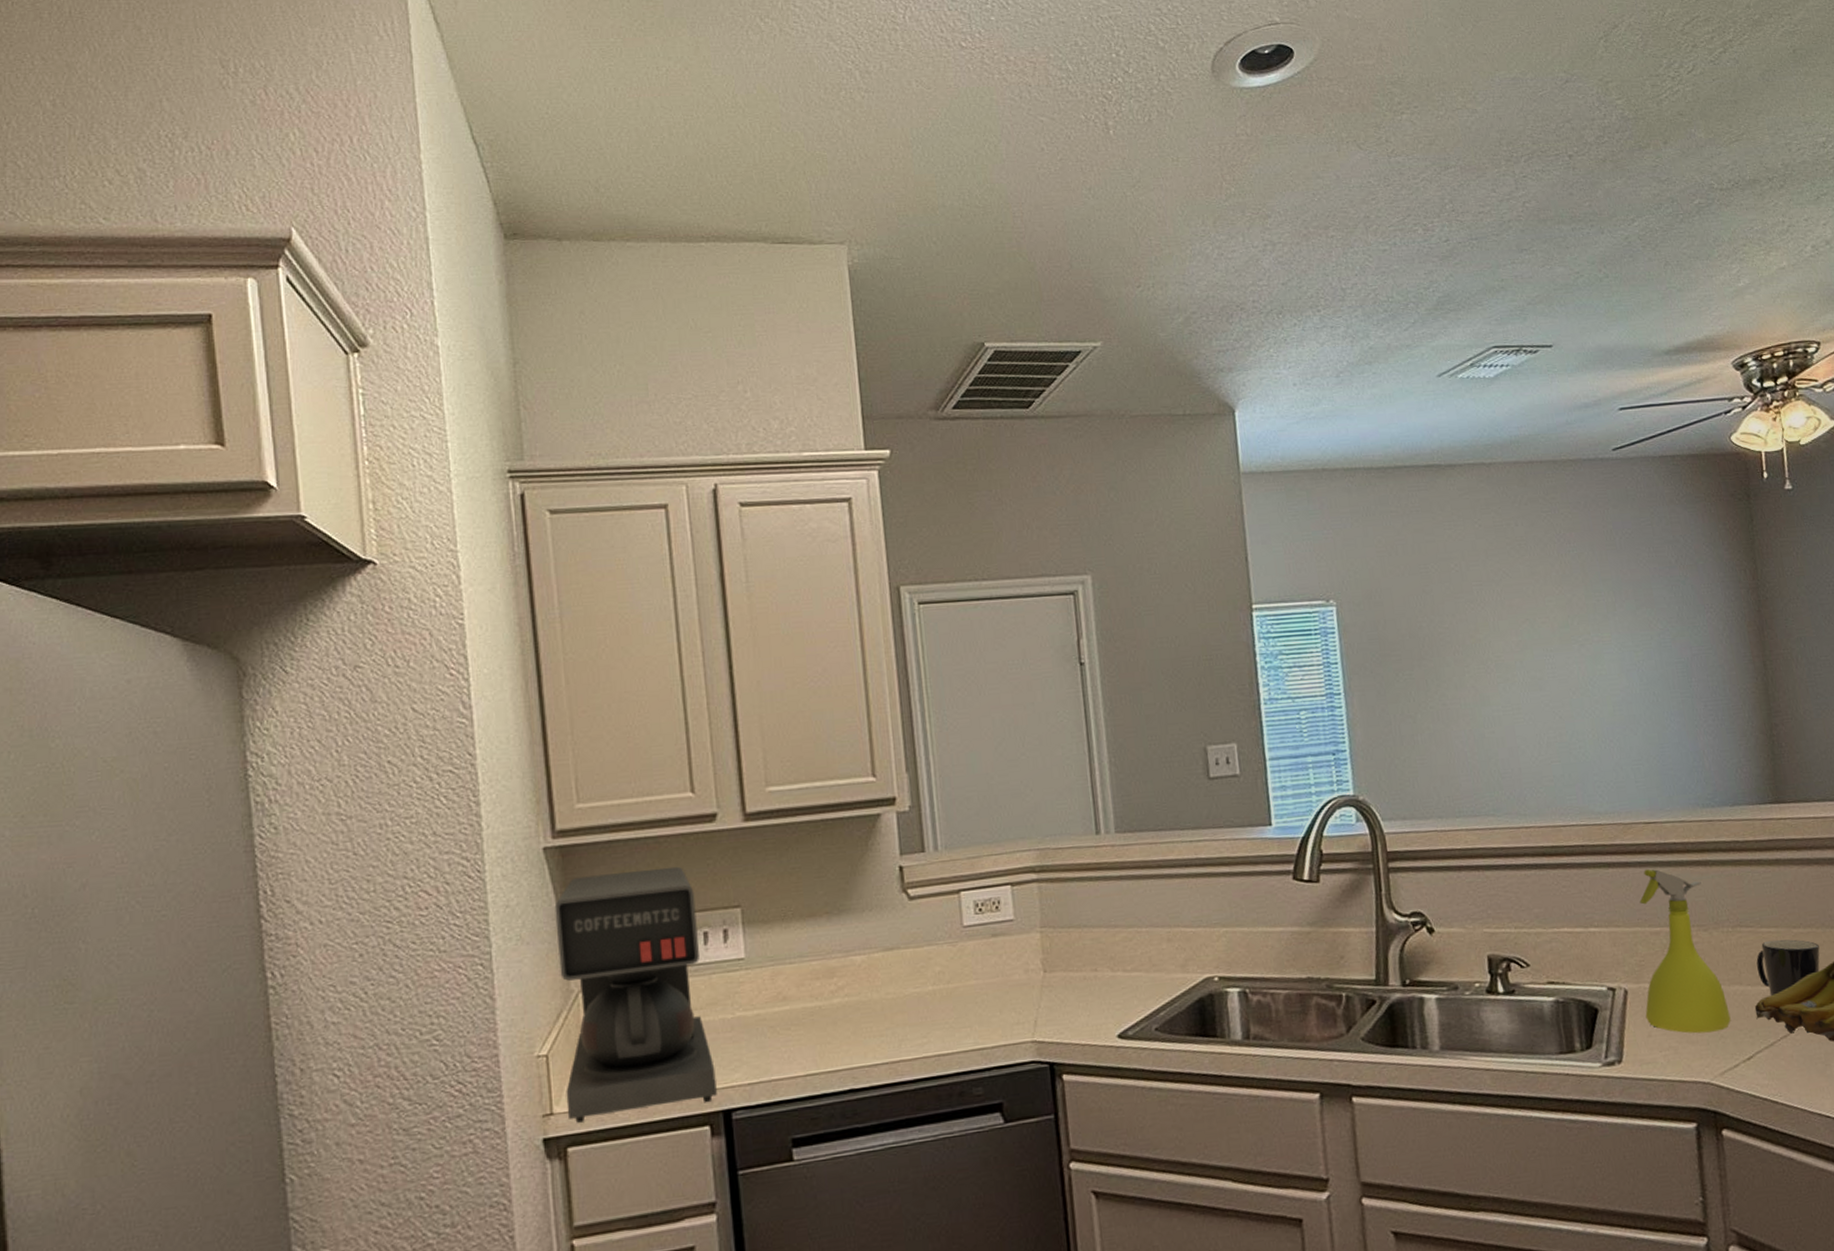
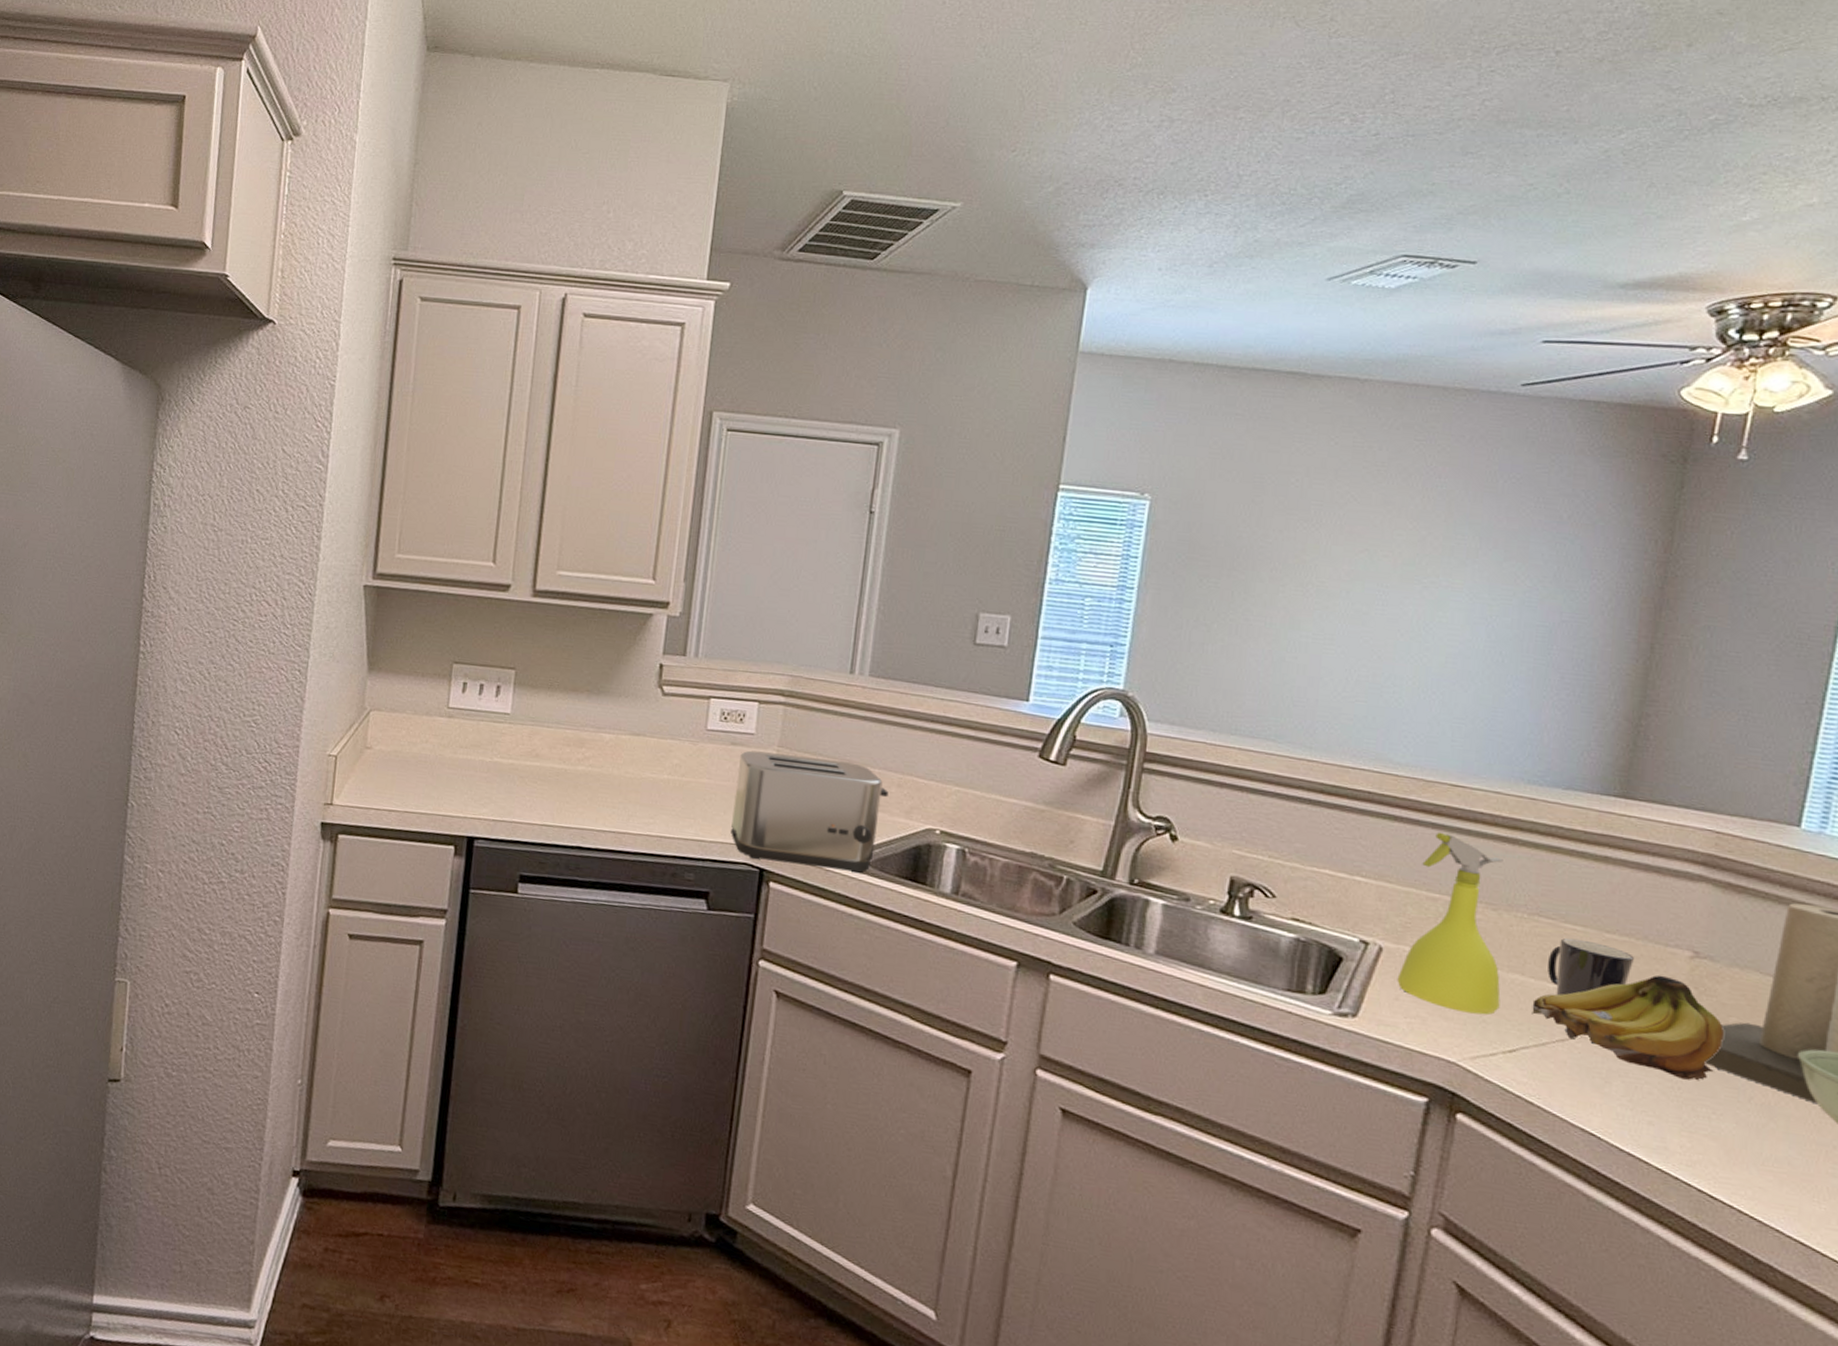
coffee maker: present [554,866,717,1123] -> none [344,615,479,826]
toaster: none [1004,927,1161,1054] -> present [731,750,889,873]

